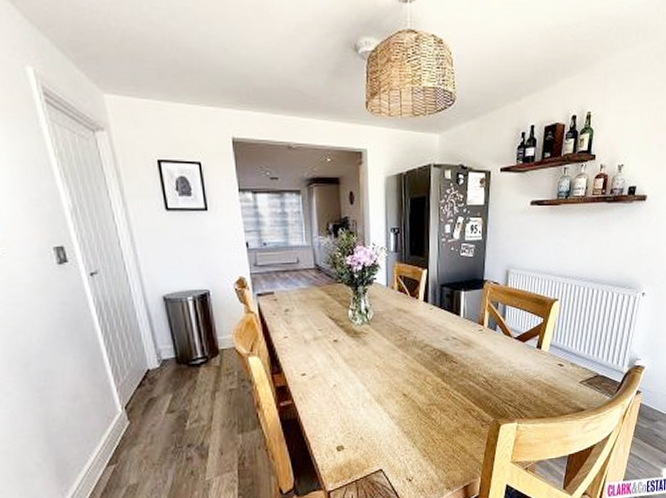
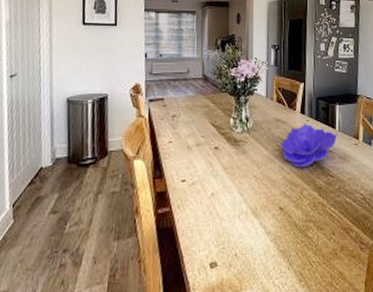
decorative bowl: none [401,311,463,356] -> present [278,123,338,168]

